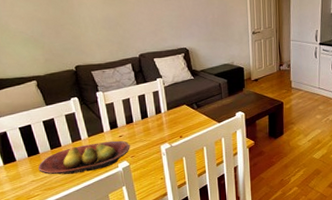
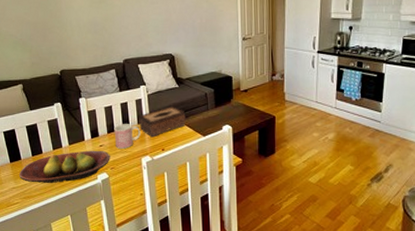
mug: none [132,114,159,138] -> present [114,124,141,149]
tissue box: none [156,97,202,126] -> present [139,106,186,138]

